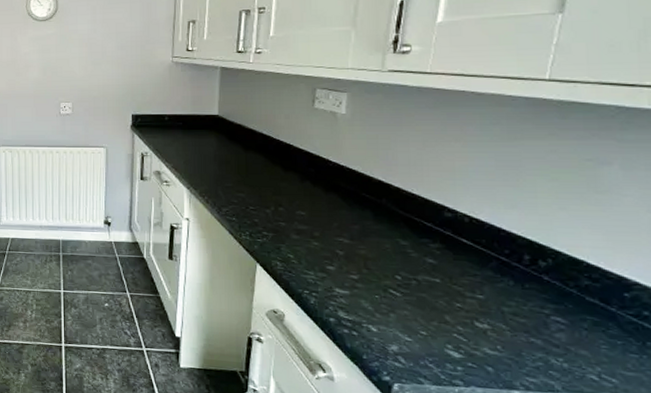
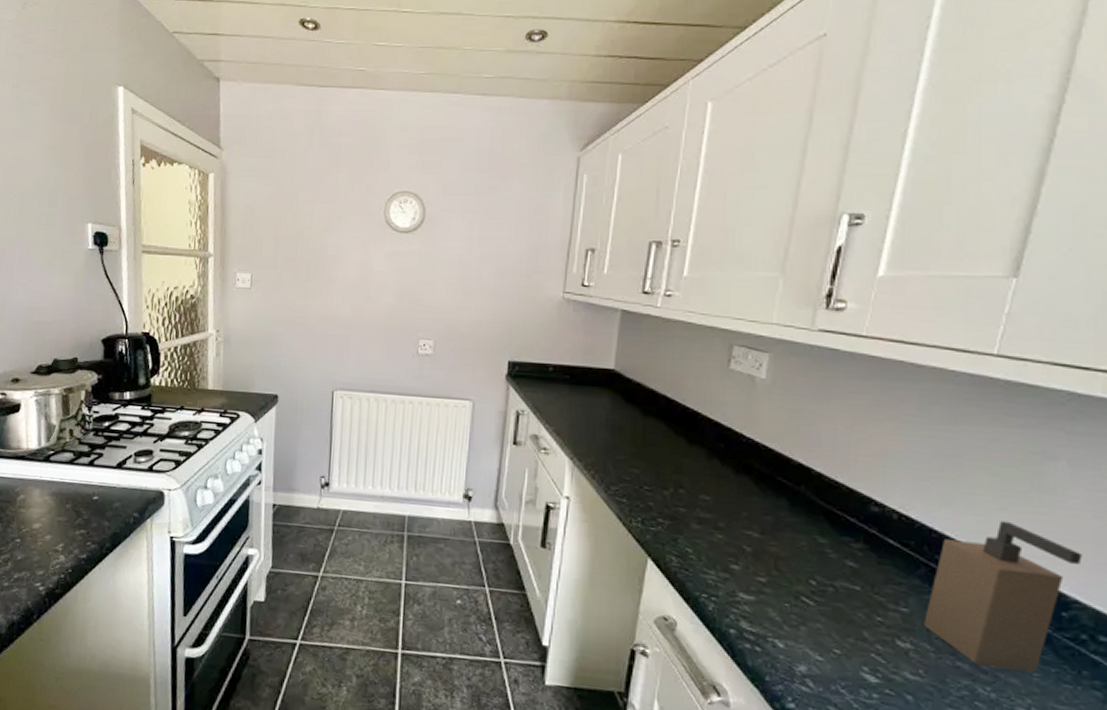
soap dispenser: none [498,218,640,345] -> present [924,520,1082,673]

